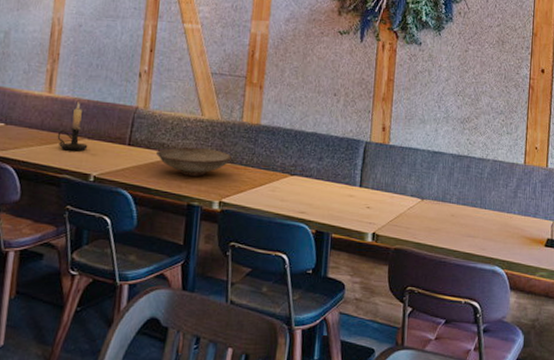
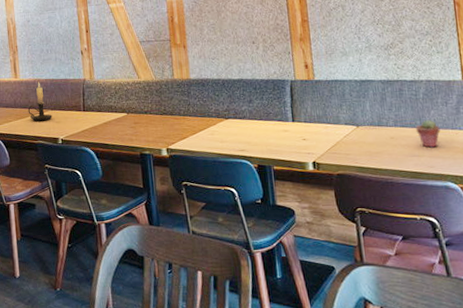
decorative bowl: present [155,147,233,176] -> none [106,105,172,130]
potted succulent: none [475,199,498,230] -> present [415,119,441,148]

